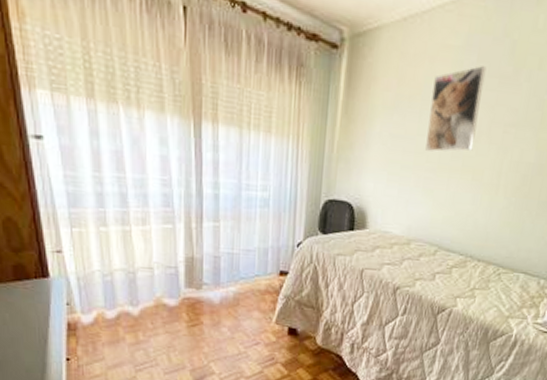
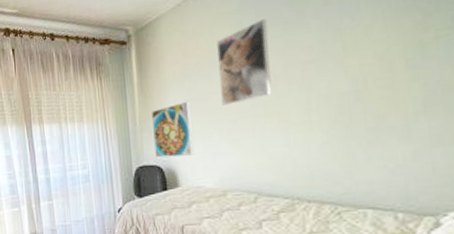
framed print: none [348,136,394,199] -> present [152,101,194,158]

